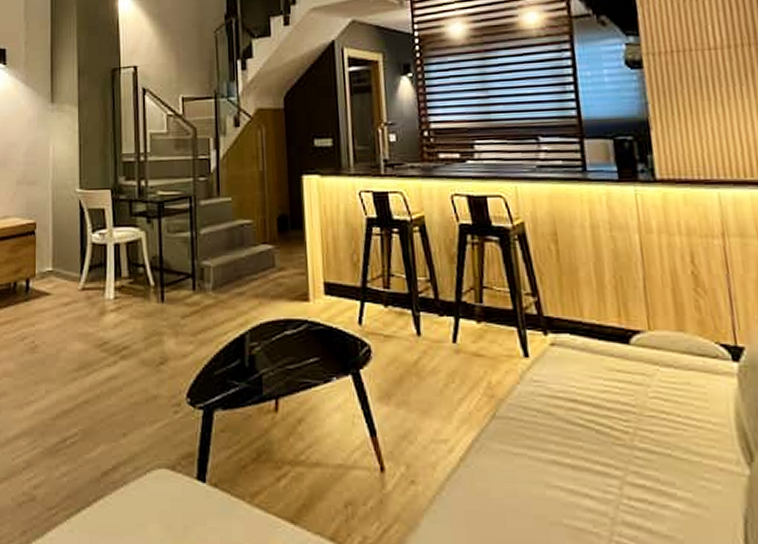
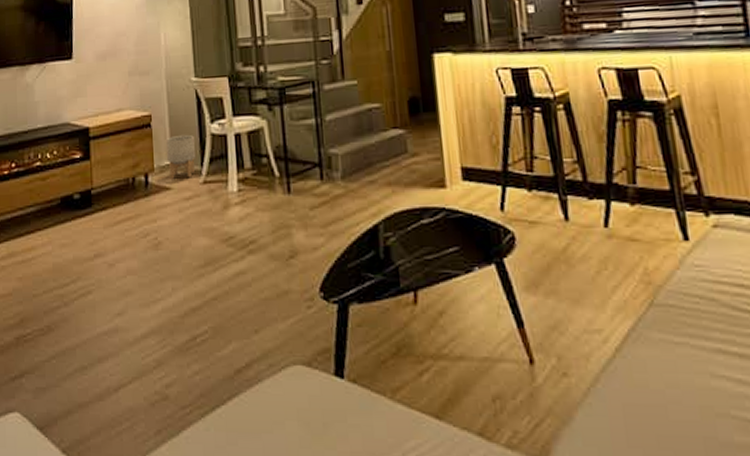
planter: none [48,242,77,285] -> present [165,134,196,179]

